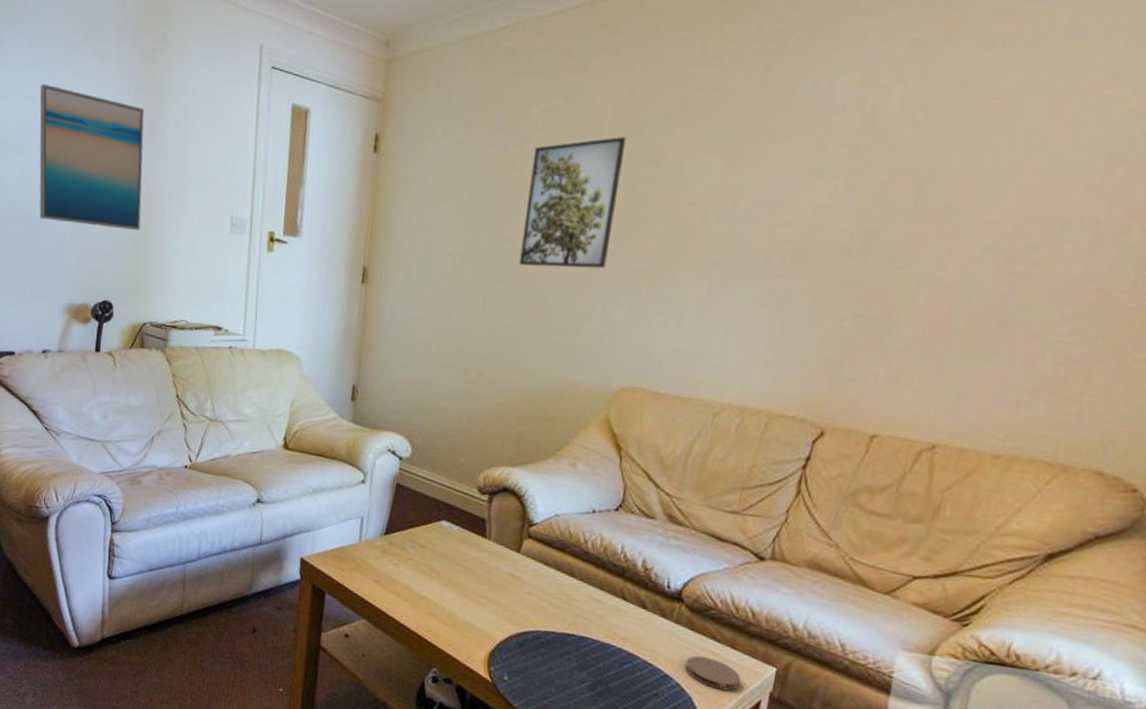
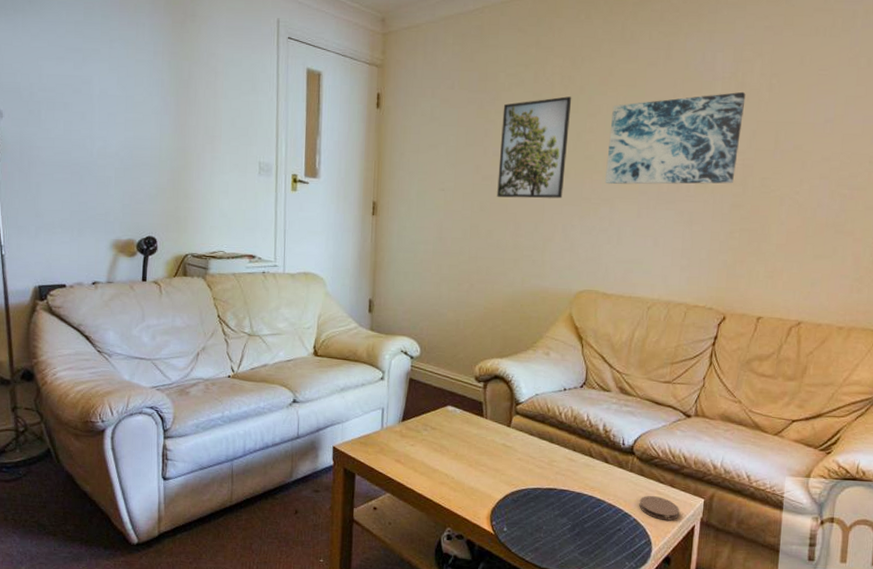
wall art: present [39,84,145,231] -> none [80,48,179,176]
wall art: none [665,129,876,255] -> present [605,91,746,185]

